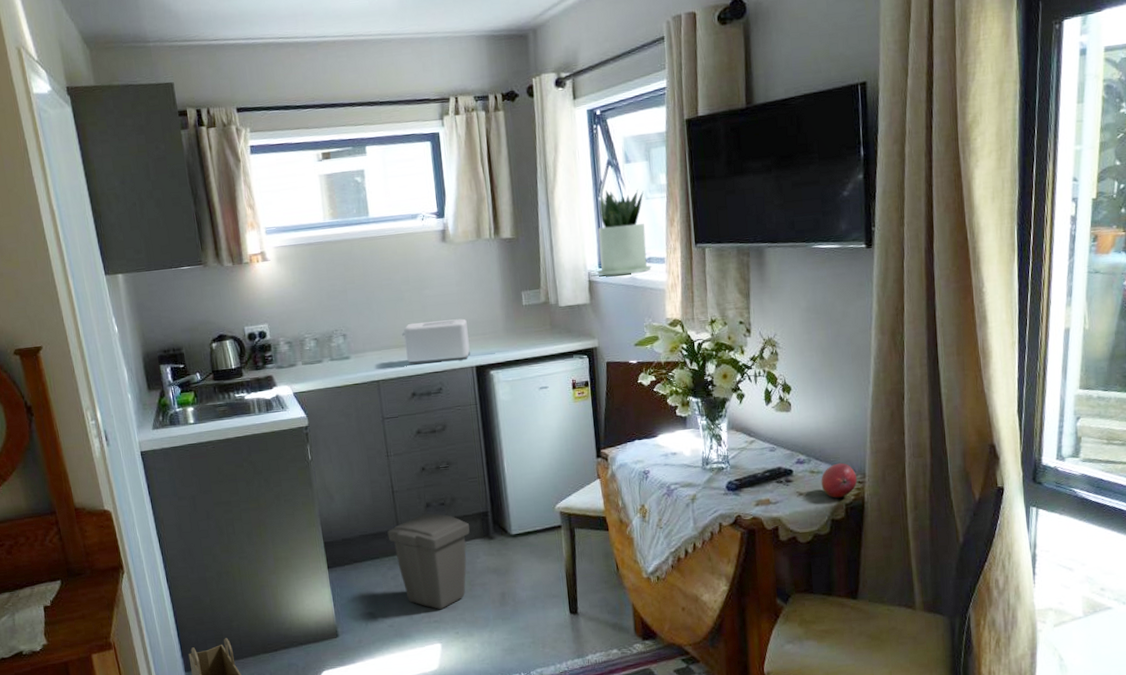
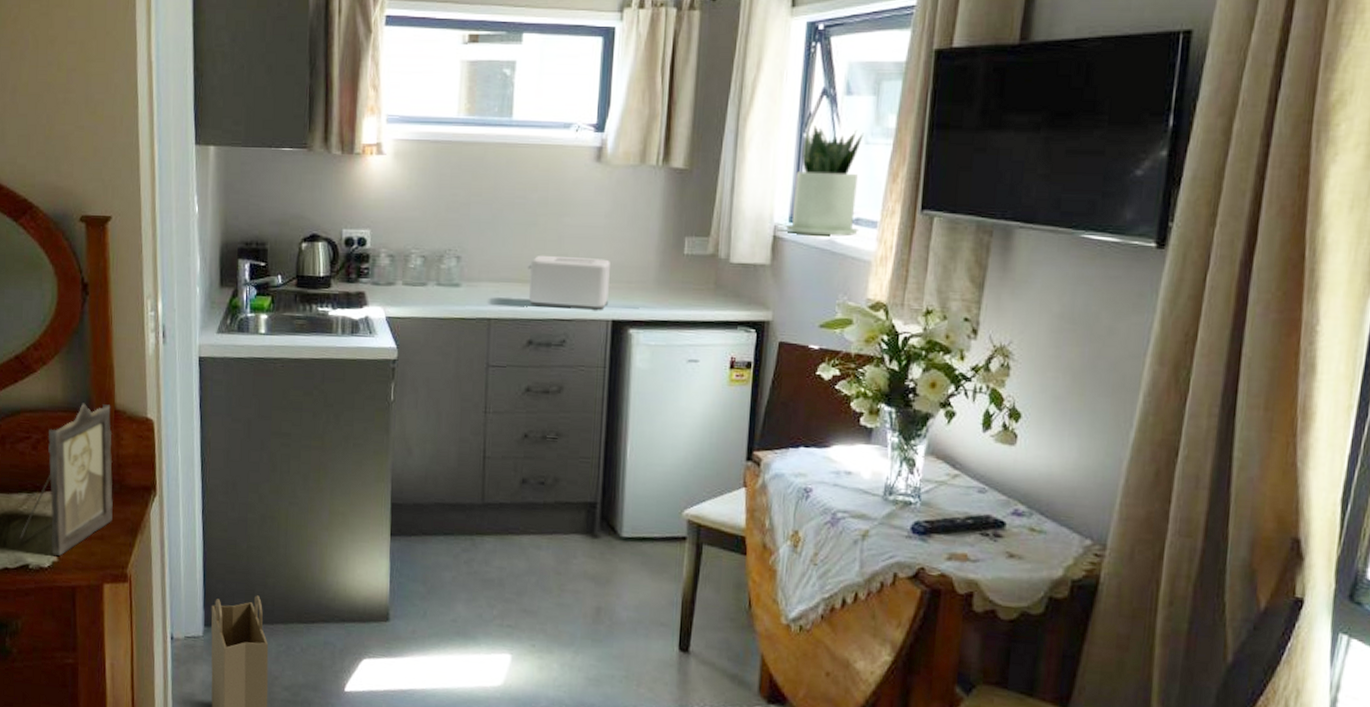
photo frame: none [9,505,90,639] -> present [19,403,113,556]
trash can: present [387,513,470,610] -> none [469,491,570,613]
fruit: present [821,462,857,498] -> none [1042,524,1093,571]

